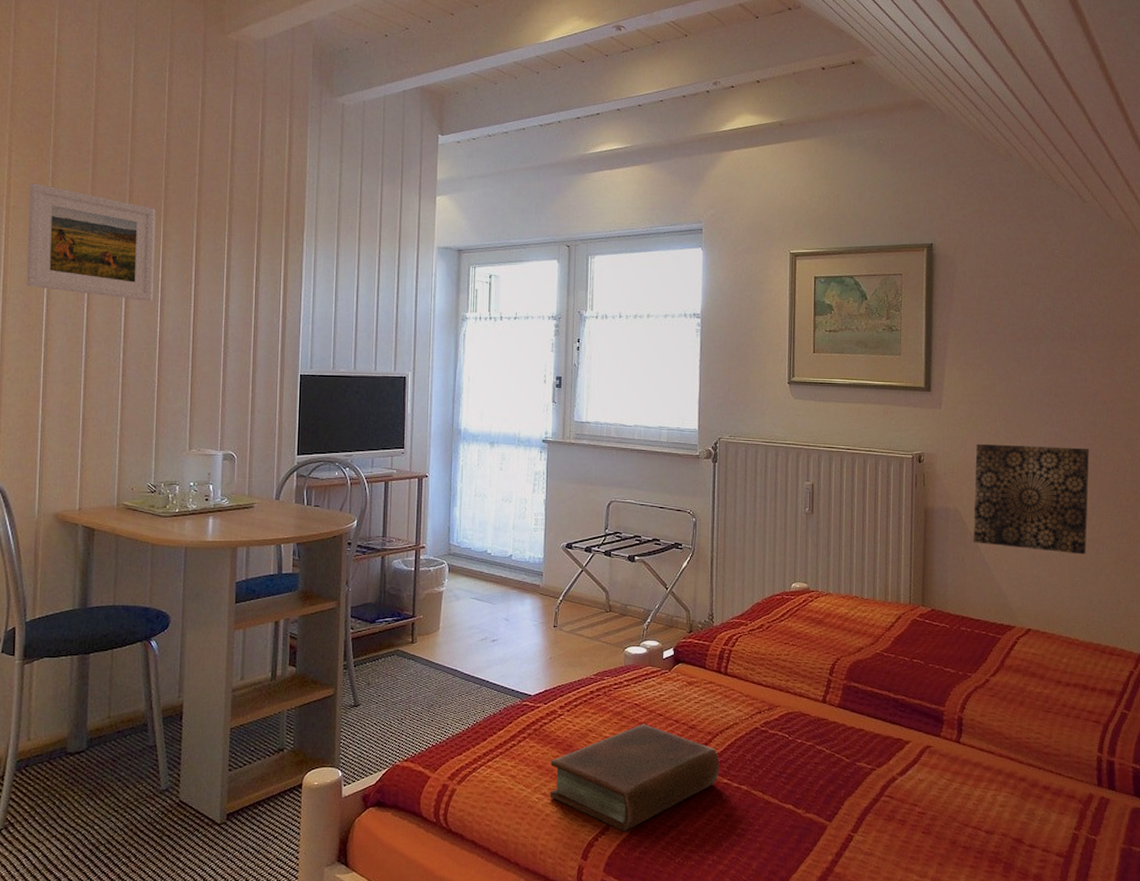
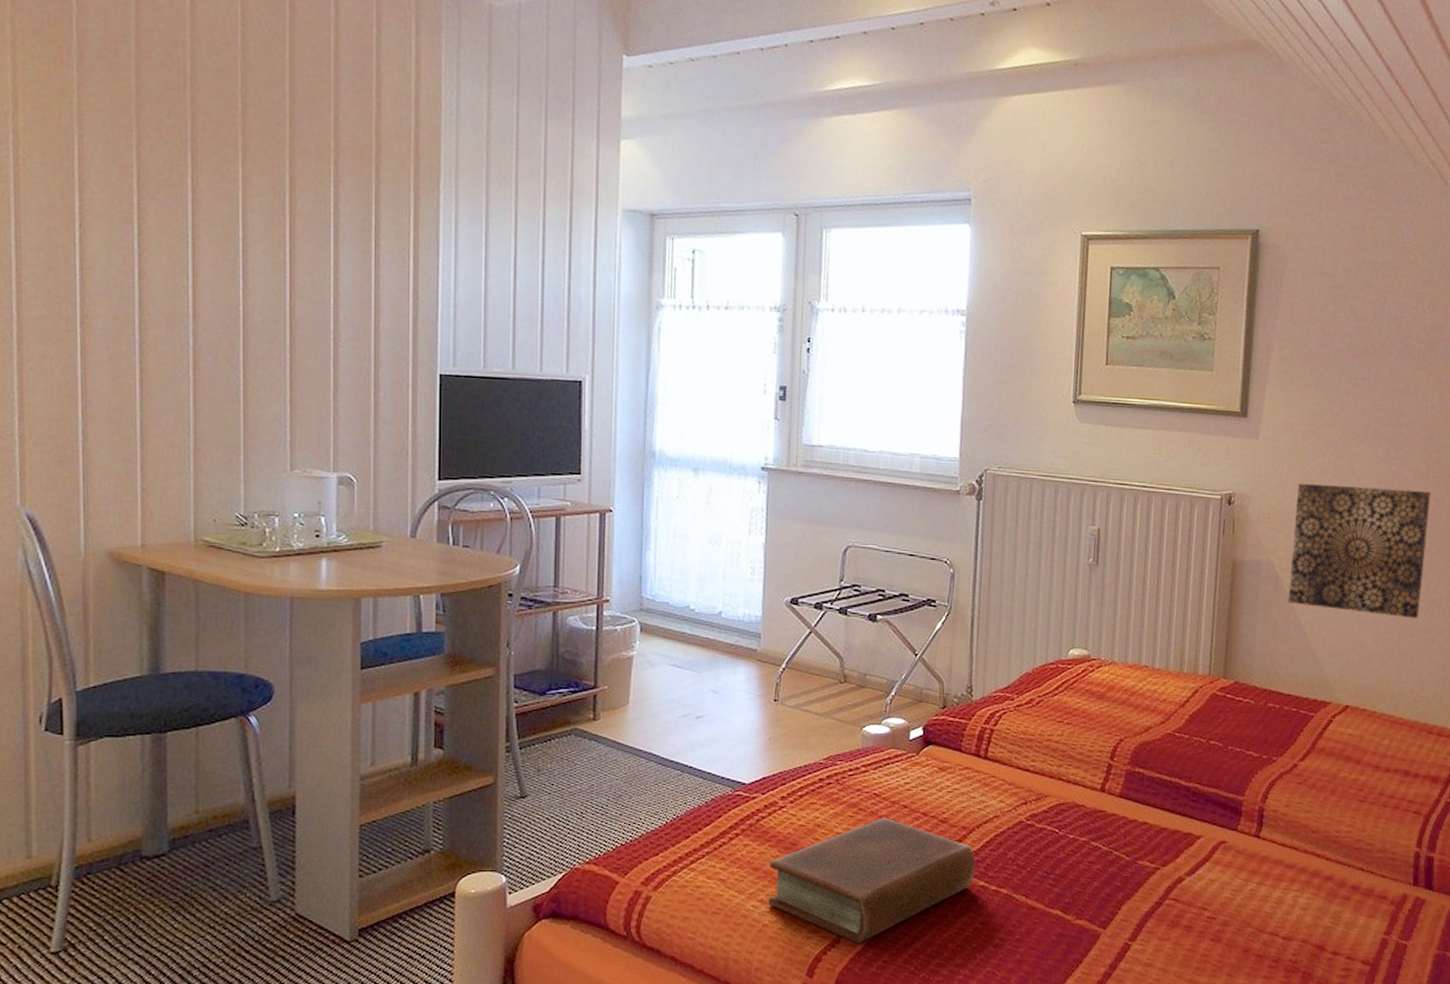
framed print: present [26,183,156,301] -> none [45,95,231,269]

